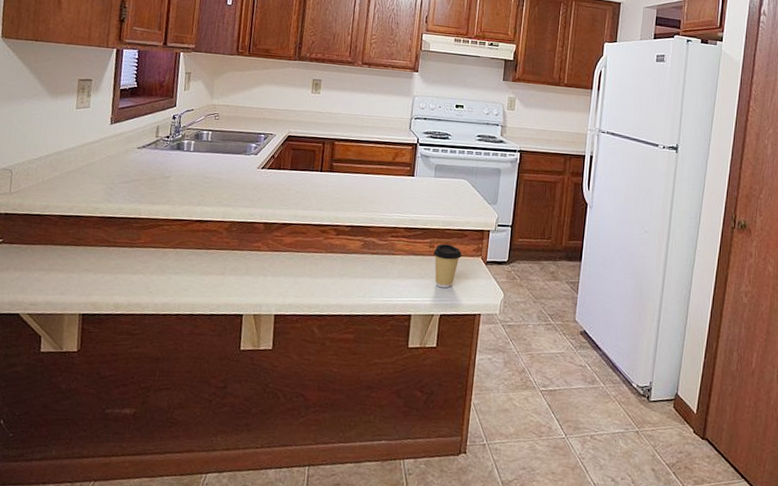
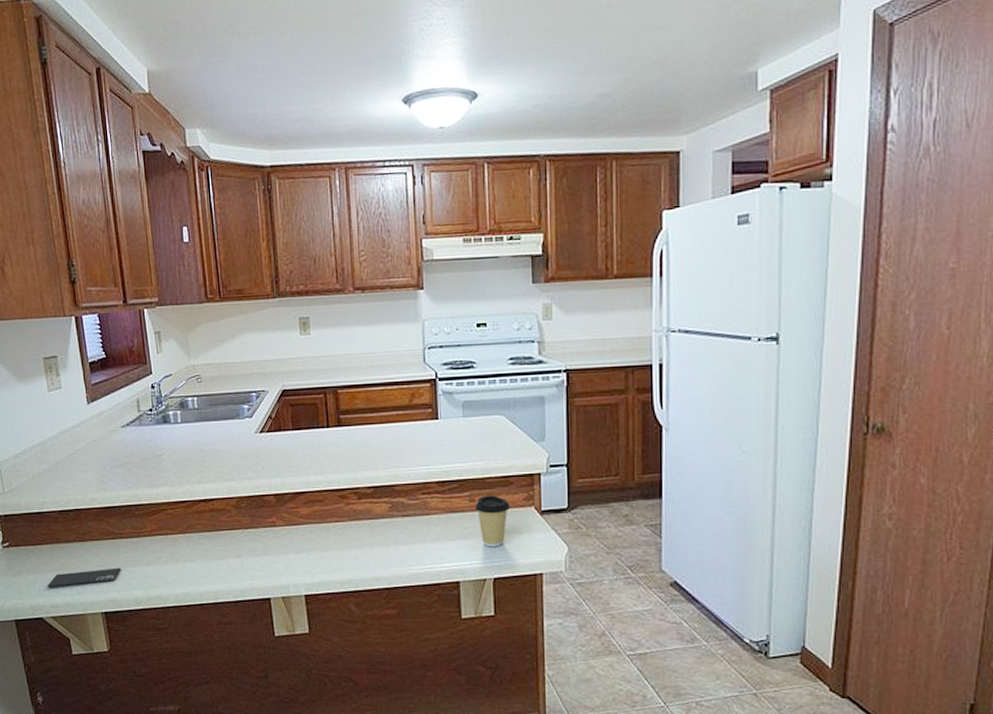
smartphone: none [31,273,108,286] -> present [47,568,121,588]

